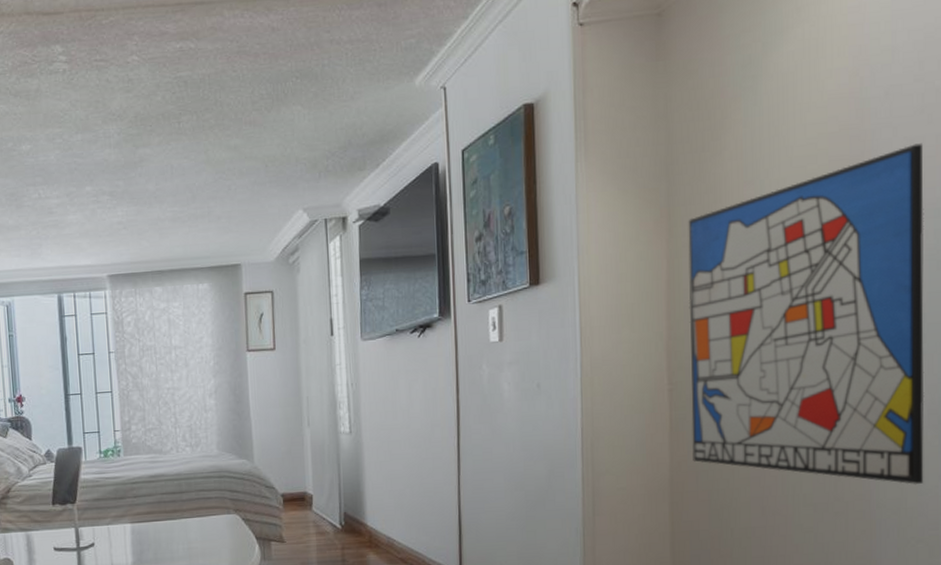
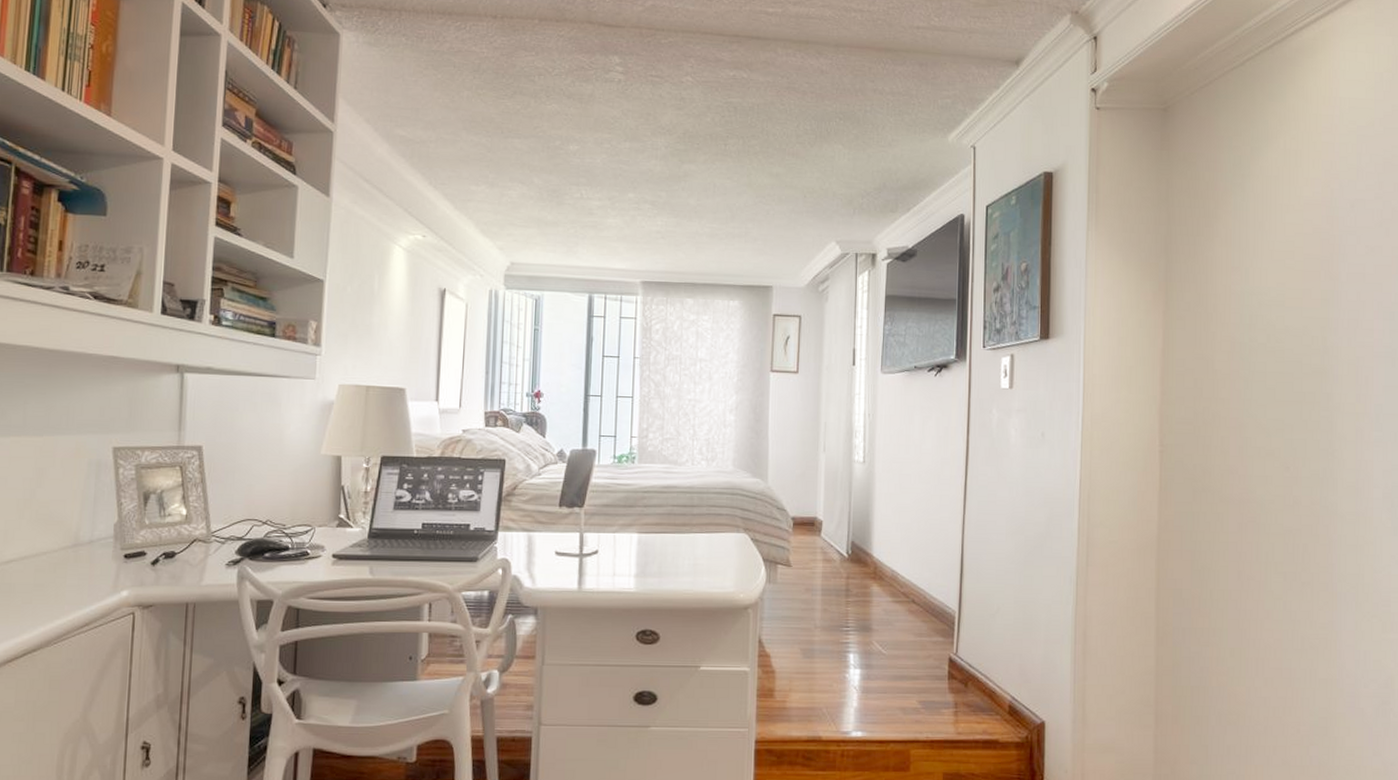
wall art: present [688,143,925,485] -> none [1178,253,1382,563]

